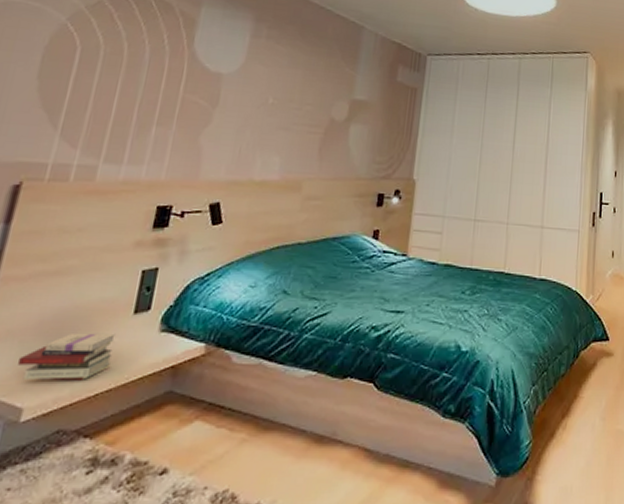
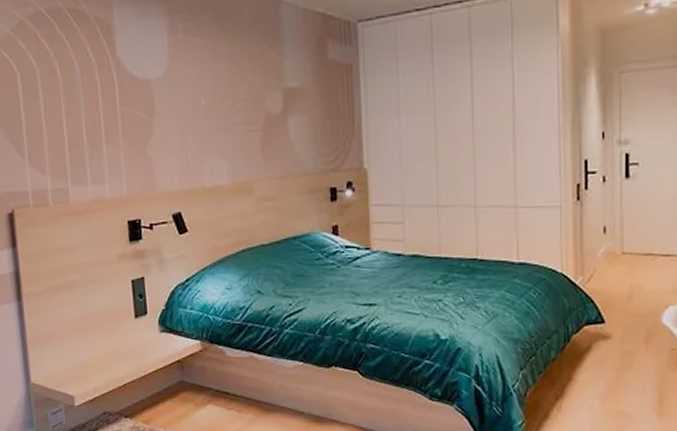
books: present [18,333,116,380] -> none [59,335,128,374]

